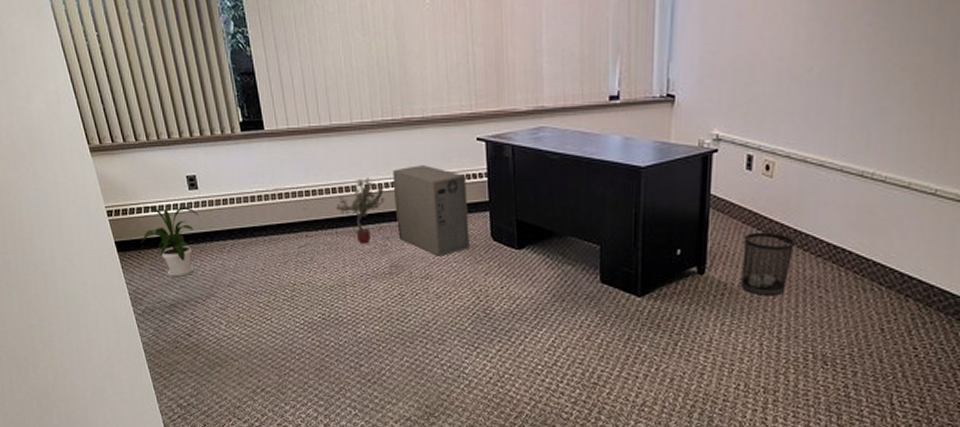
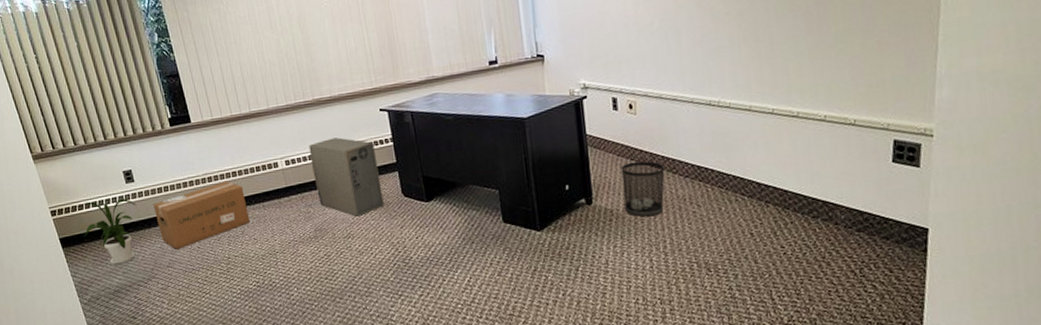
box: none [217,200,321,268] -> present [153,181,250,249]
potted tree: present [336,177,384,244] -> none [261,153,304,214]

